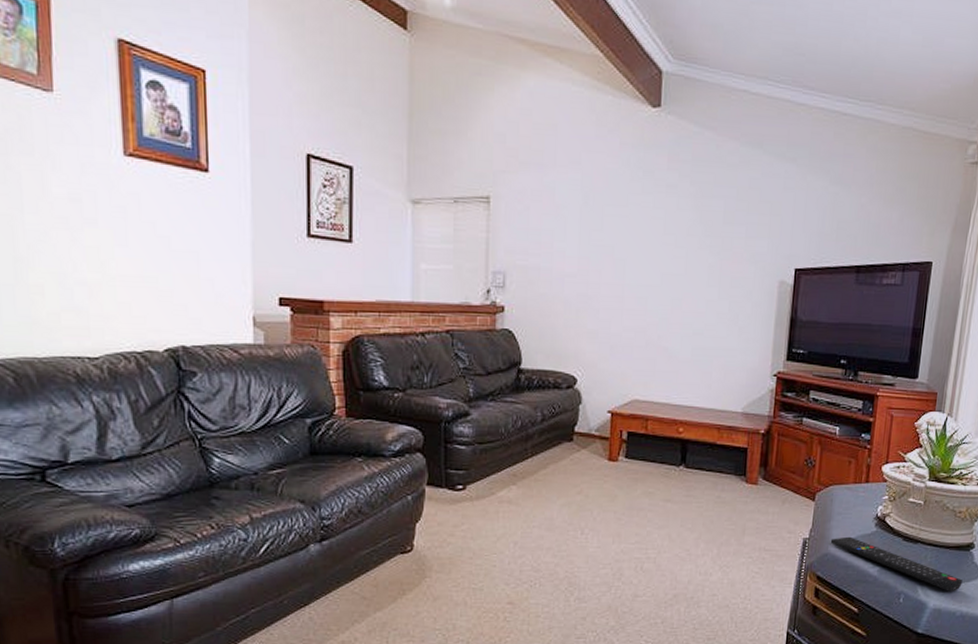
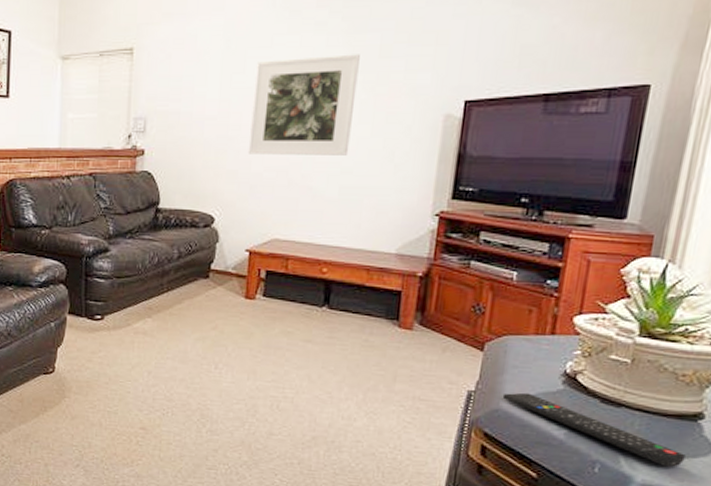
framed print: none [607,218,707,317] -> present [248,54,360,155]

